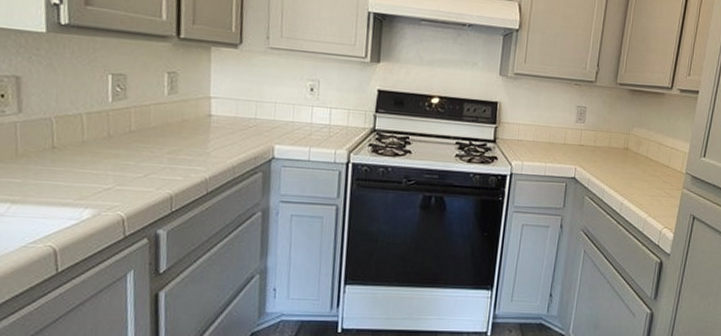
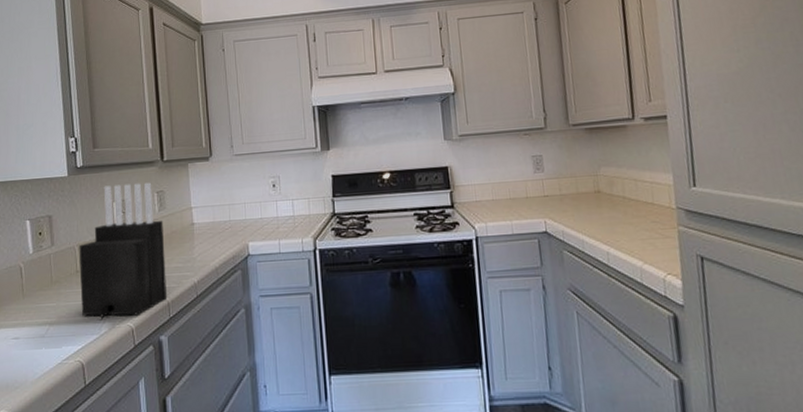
knife block: none [56,53,173,205] -> present [79,182,168,319]

